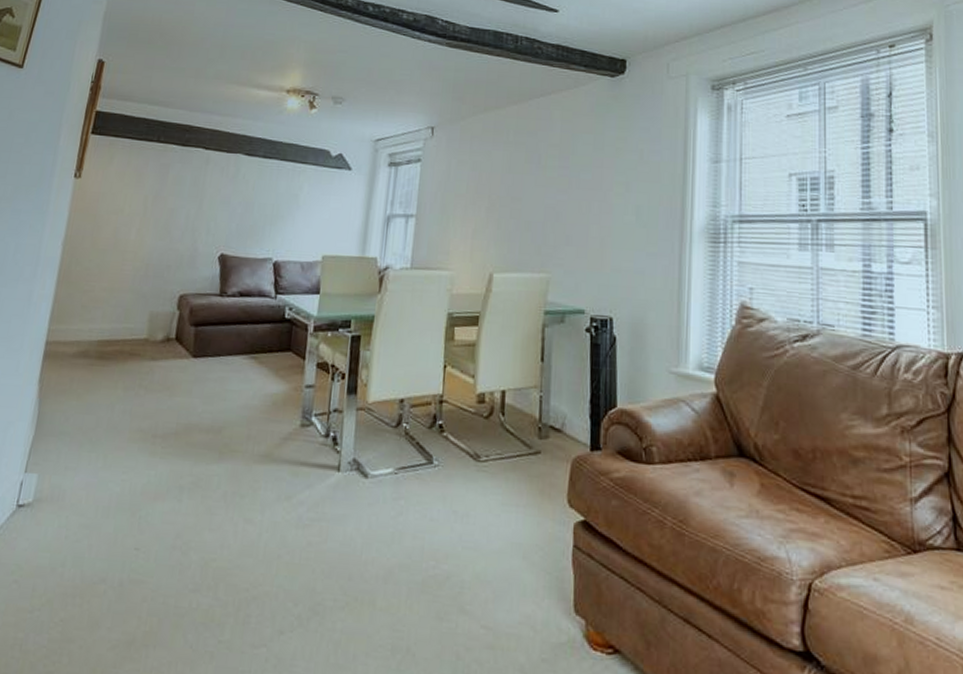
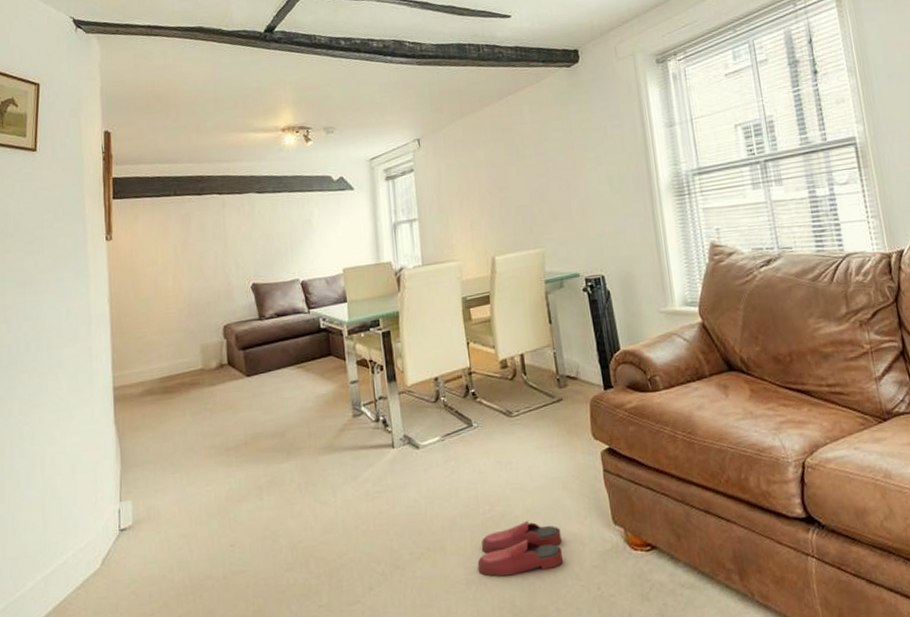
slippers: none [407,587,512,652] -> present [477,520,563,577]

